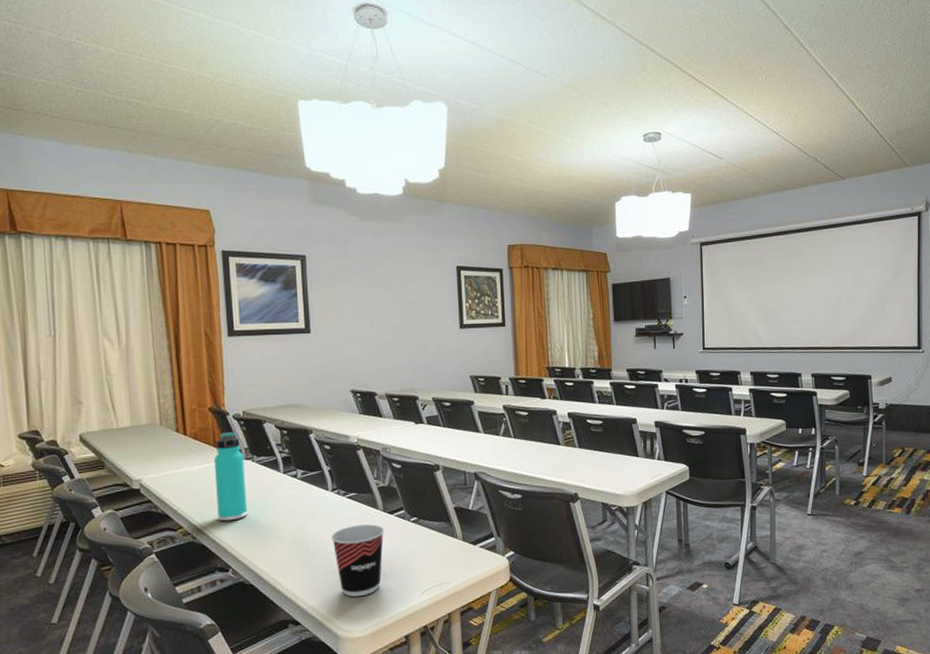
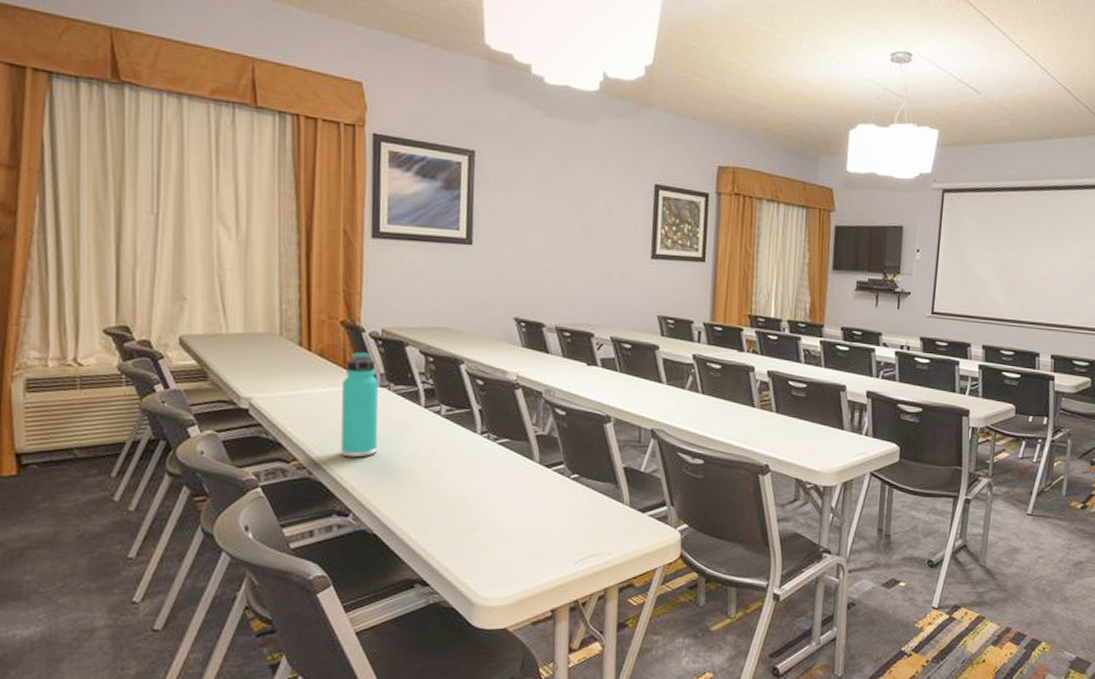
cup: present [331,524,384,597] -> none [475,477,539,560]

